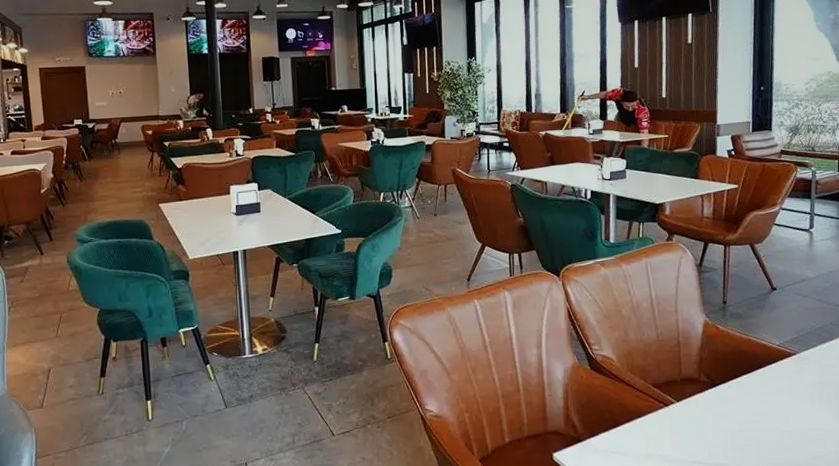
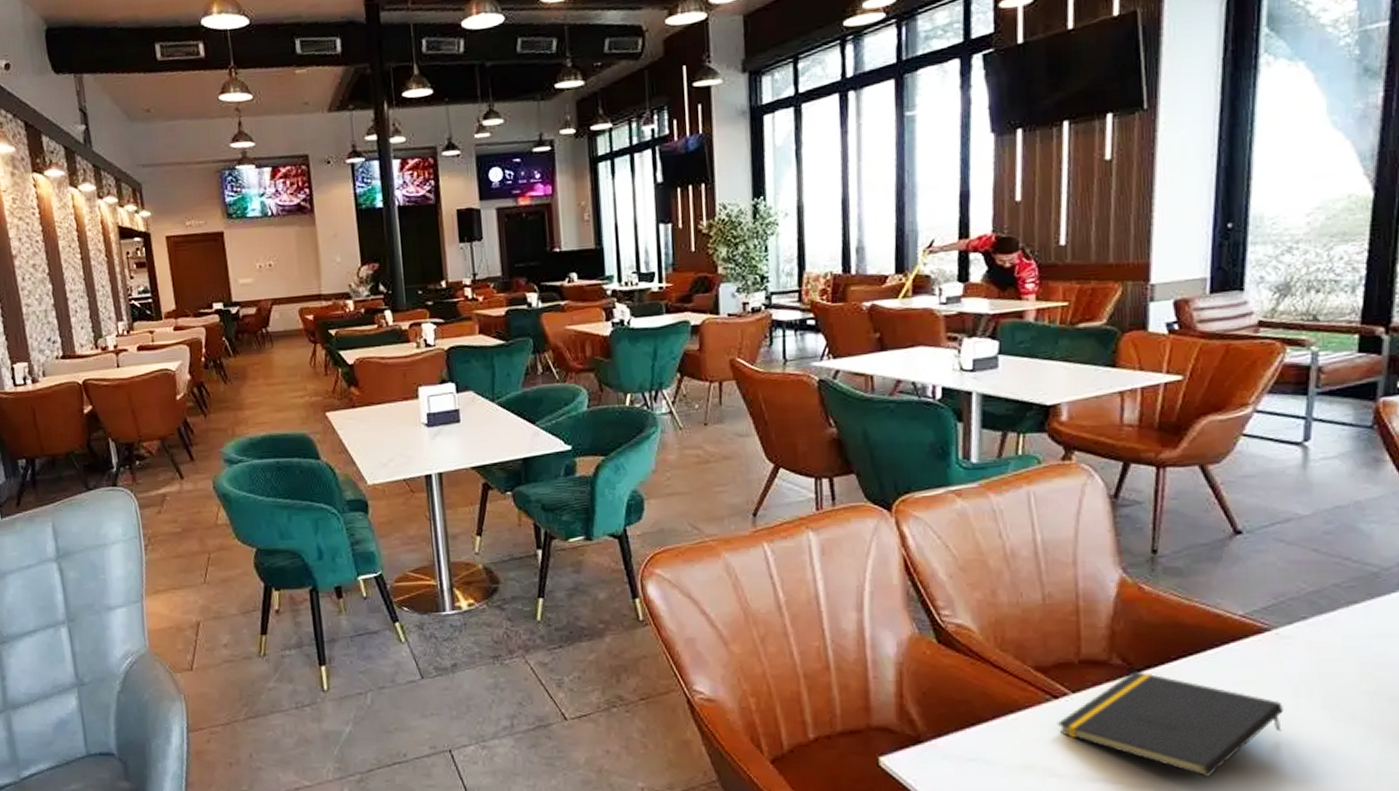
notepad: none [668,385,806,457] -> present [1057,671,1285,777]

